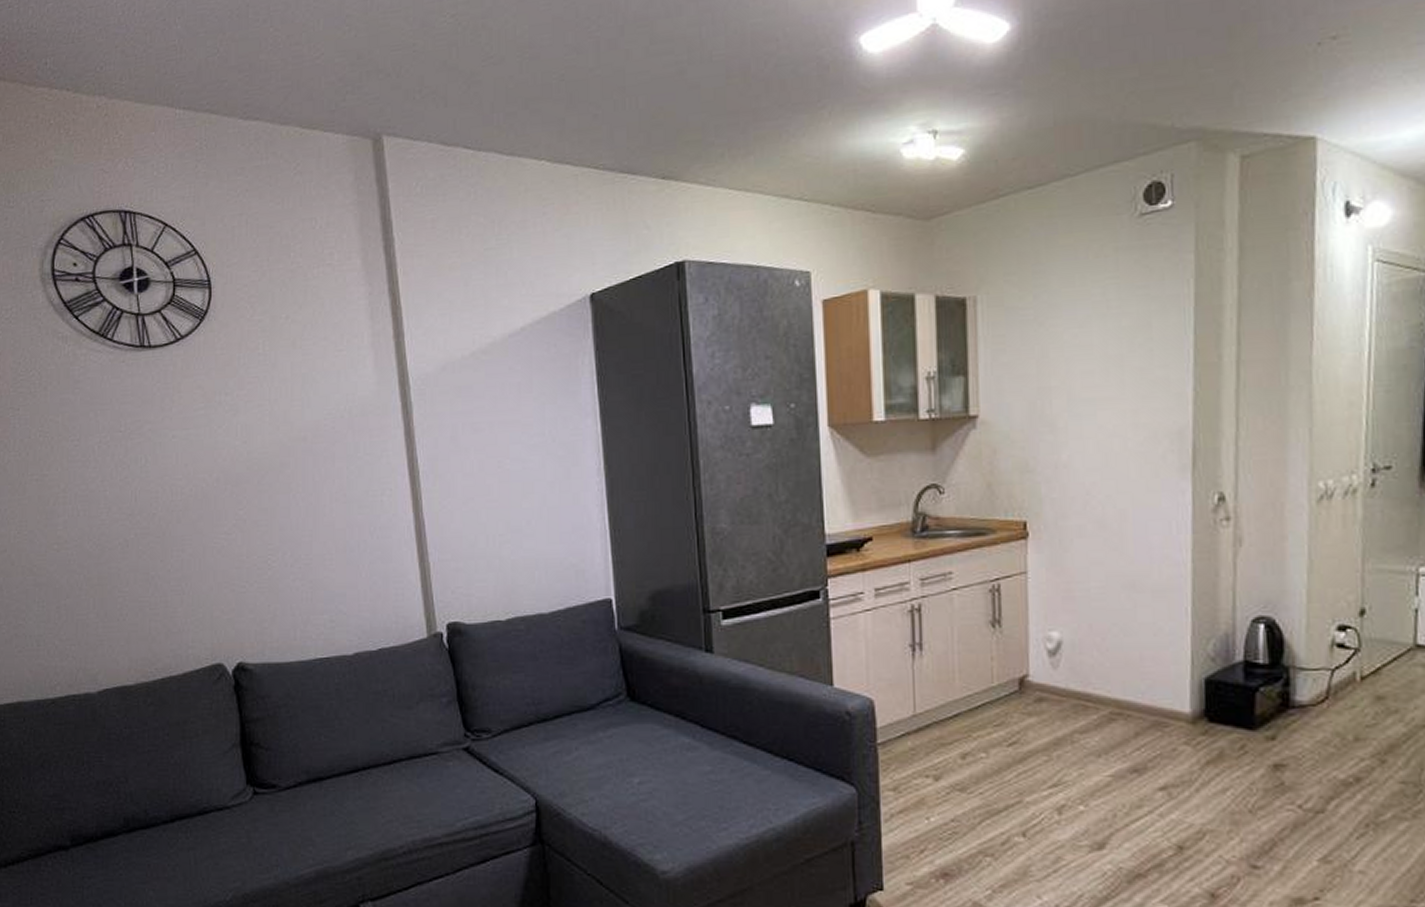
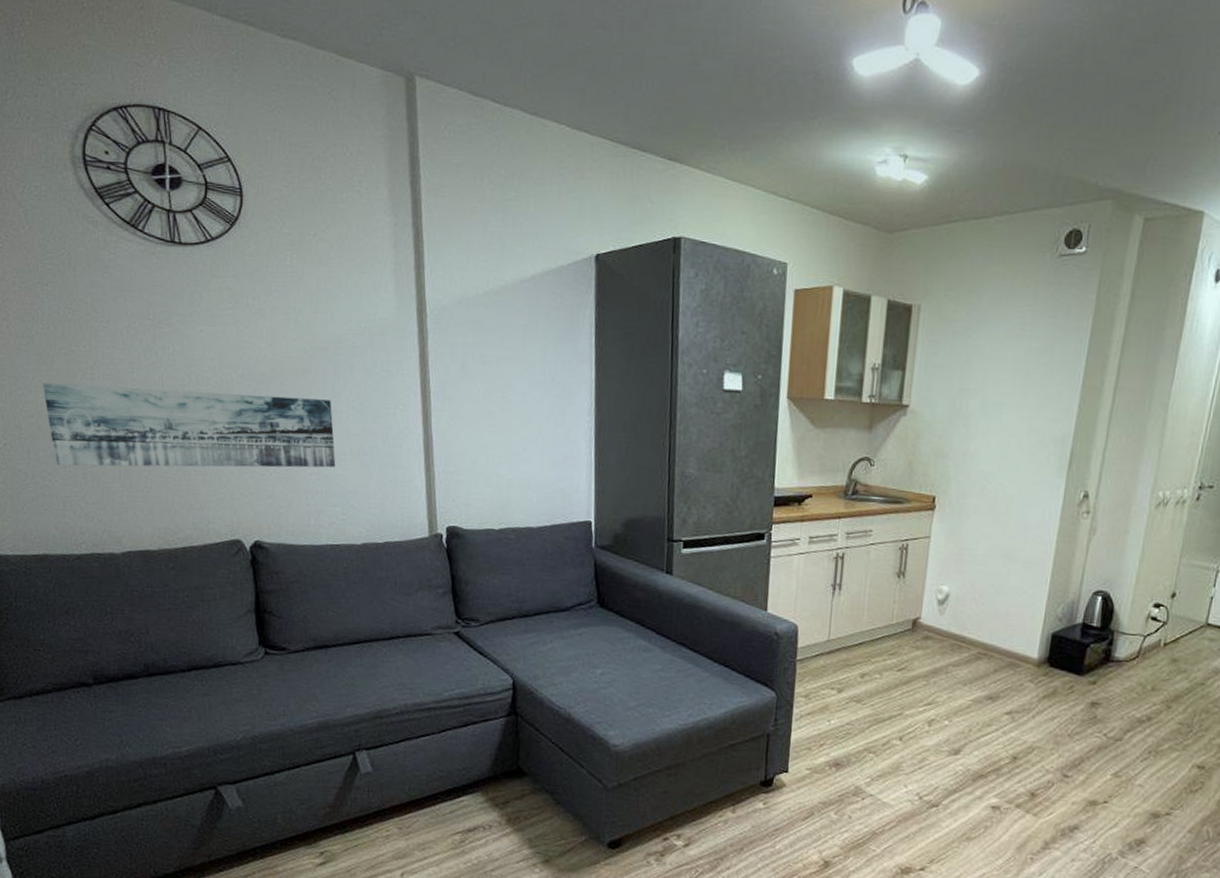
wall art: none [15,494,321,602] -> present [42,382,336,468]

